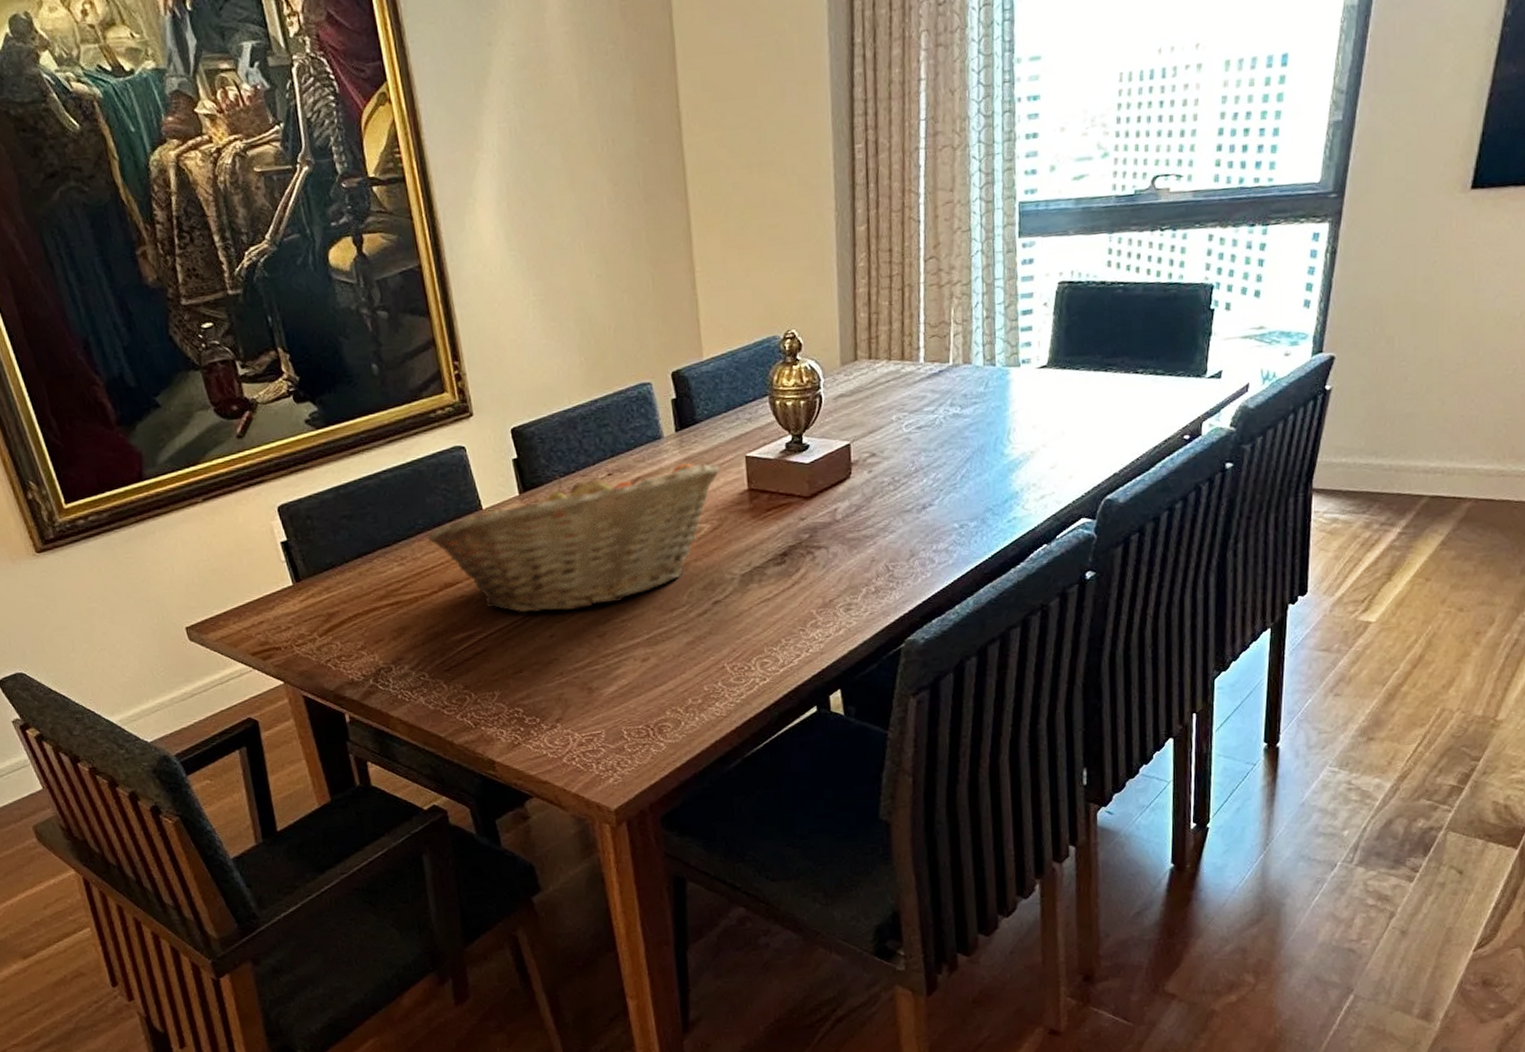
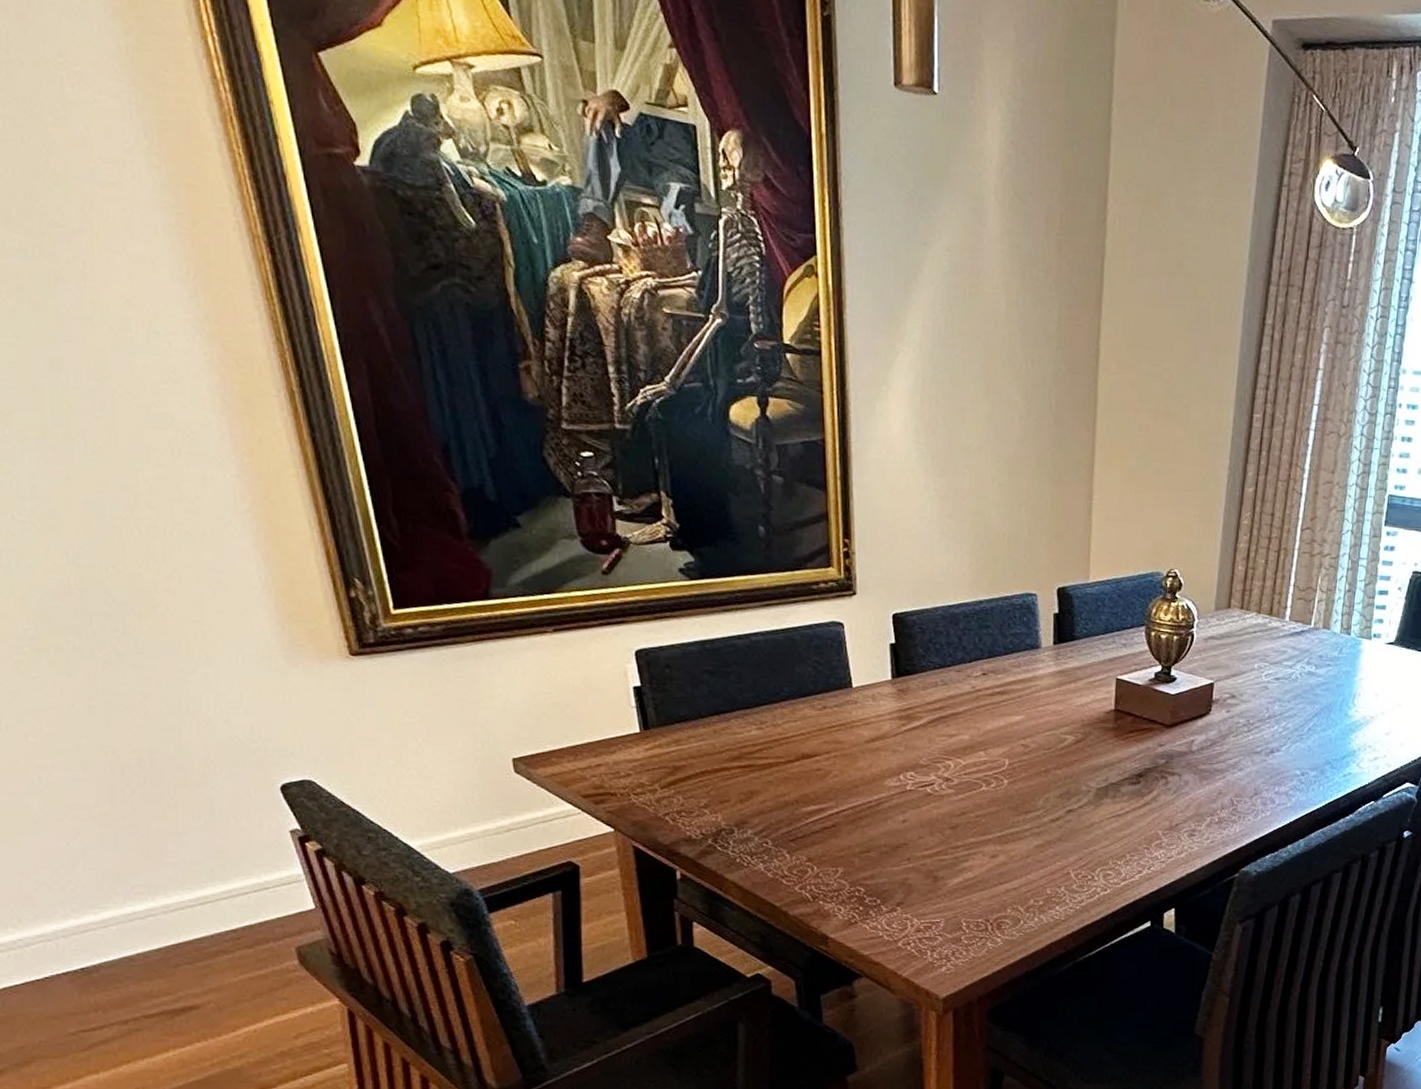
fruit basket: present [428,463,720,613] -> none [792,665,1091,799]

